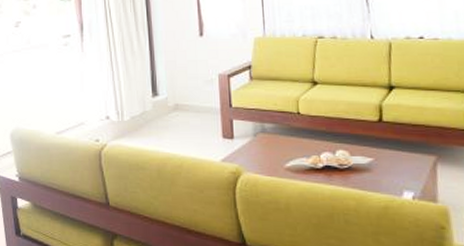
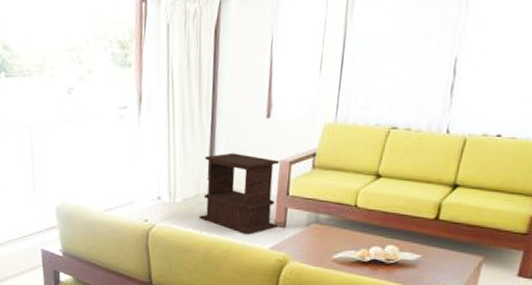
side table: none [147,70,226,148] -> present [199,152,280,234]

